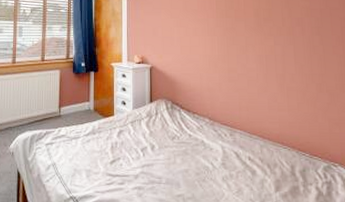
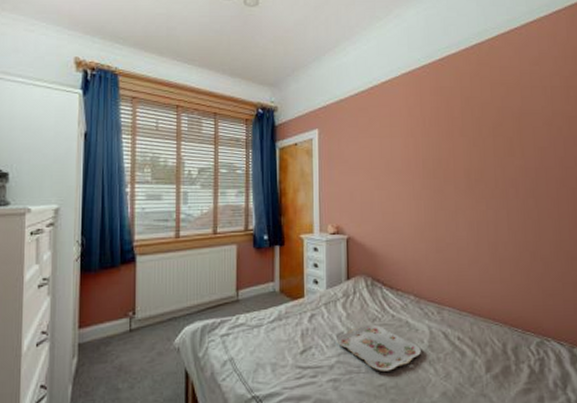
serving tray: none [141,143,215,184] -> present [337,325,421,371]

